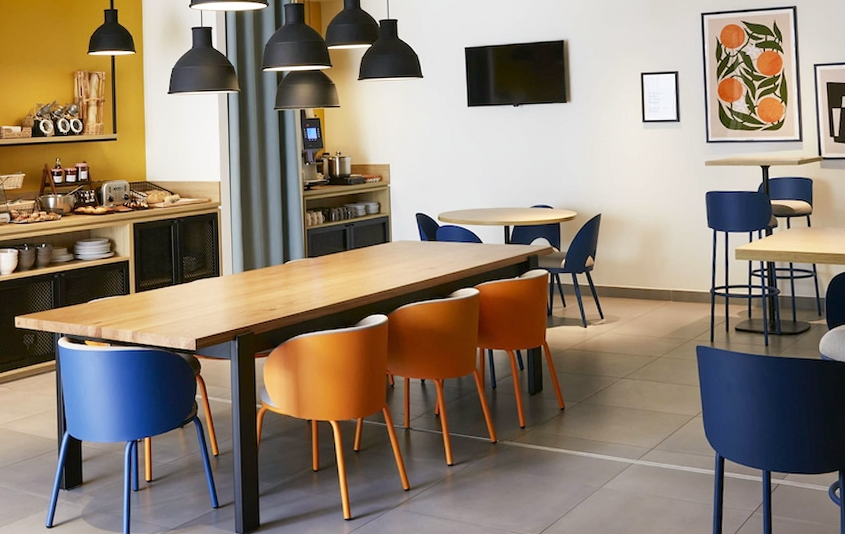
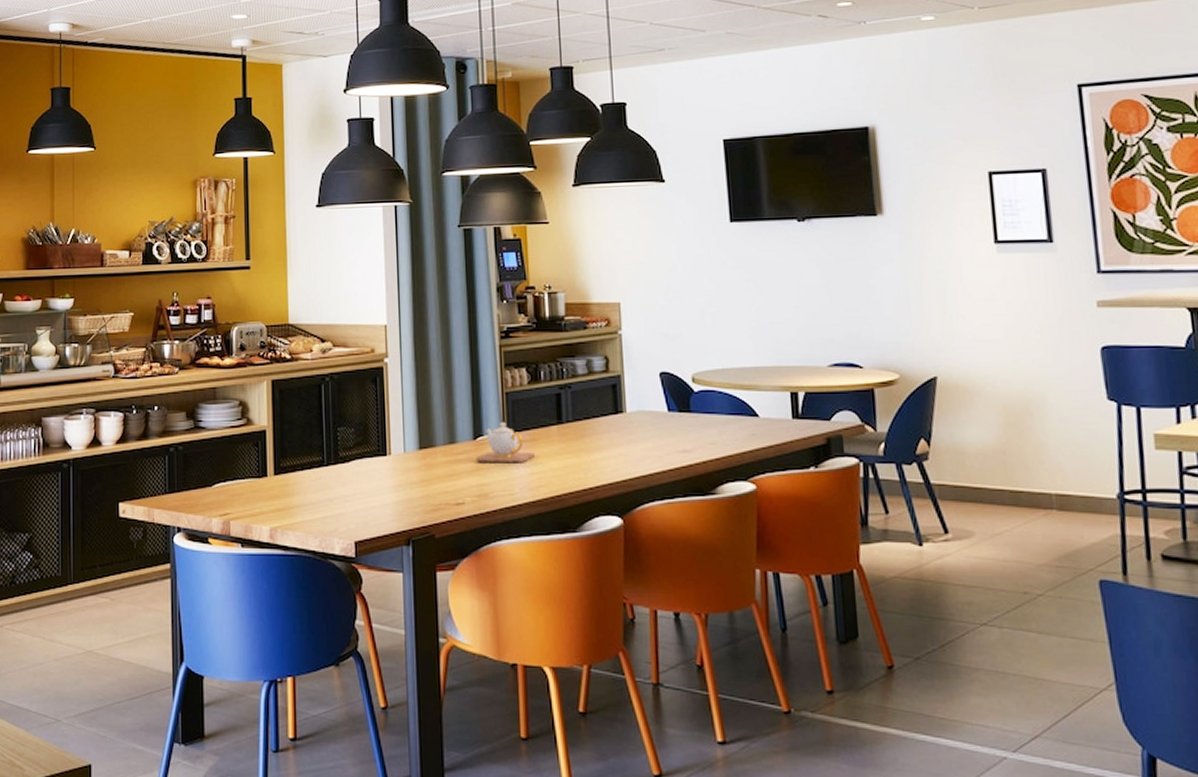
teapot: none [284,250,327,280] -> present [475,421,535,463]

